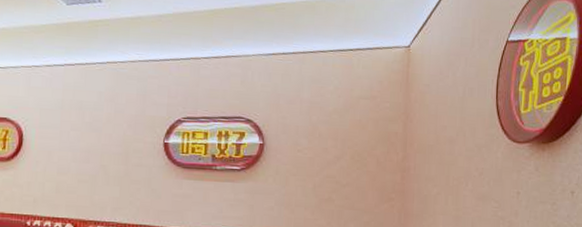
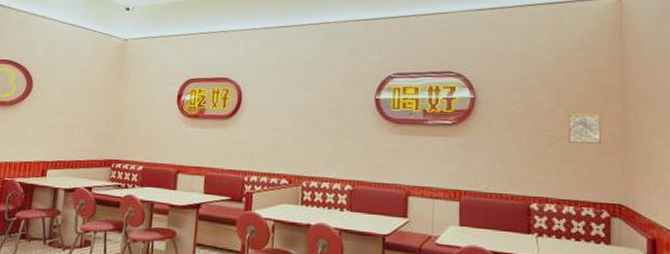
wall art: none [351,161,383,192] -> present [567,113,602,145]

